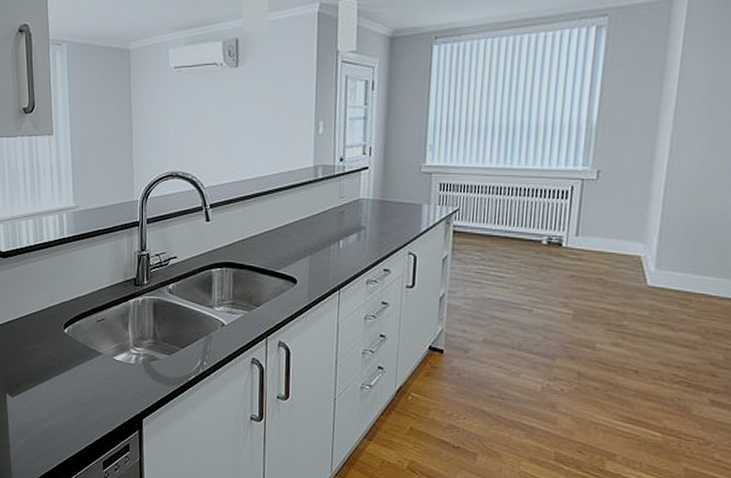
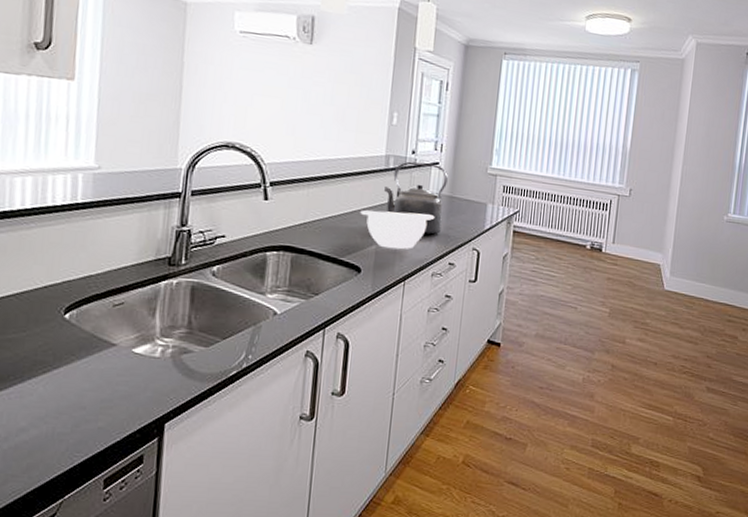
mixing bowl: none [293,221,367,259] -> present [360,210,435,250]
kettle: none [313,169,378,242] -> present [383,161,448,234]

